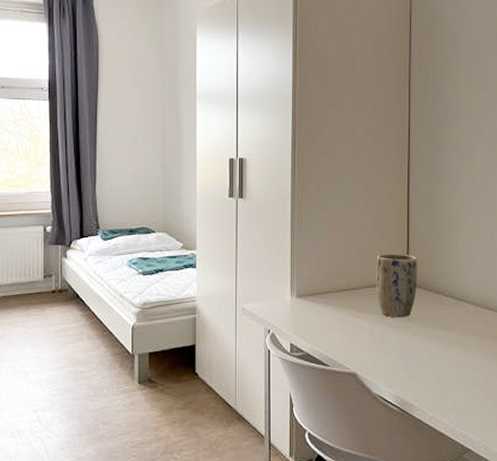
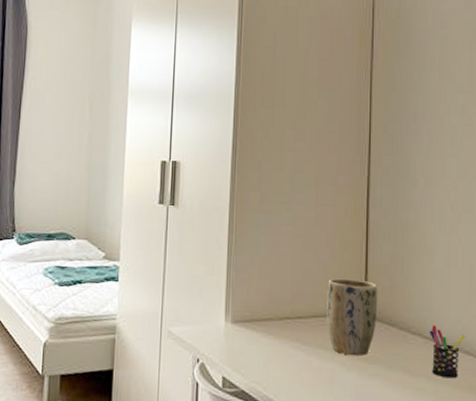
pen holder: none [460,287,487,331] -> present [429,324,464,379]

